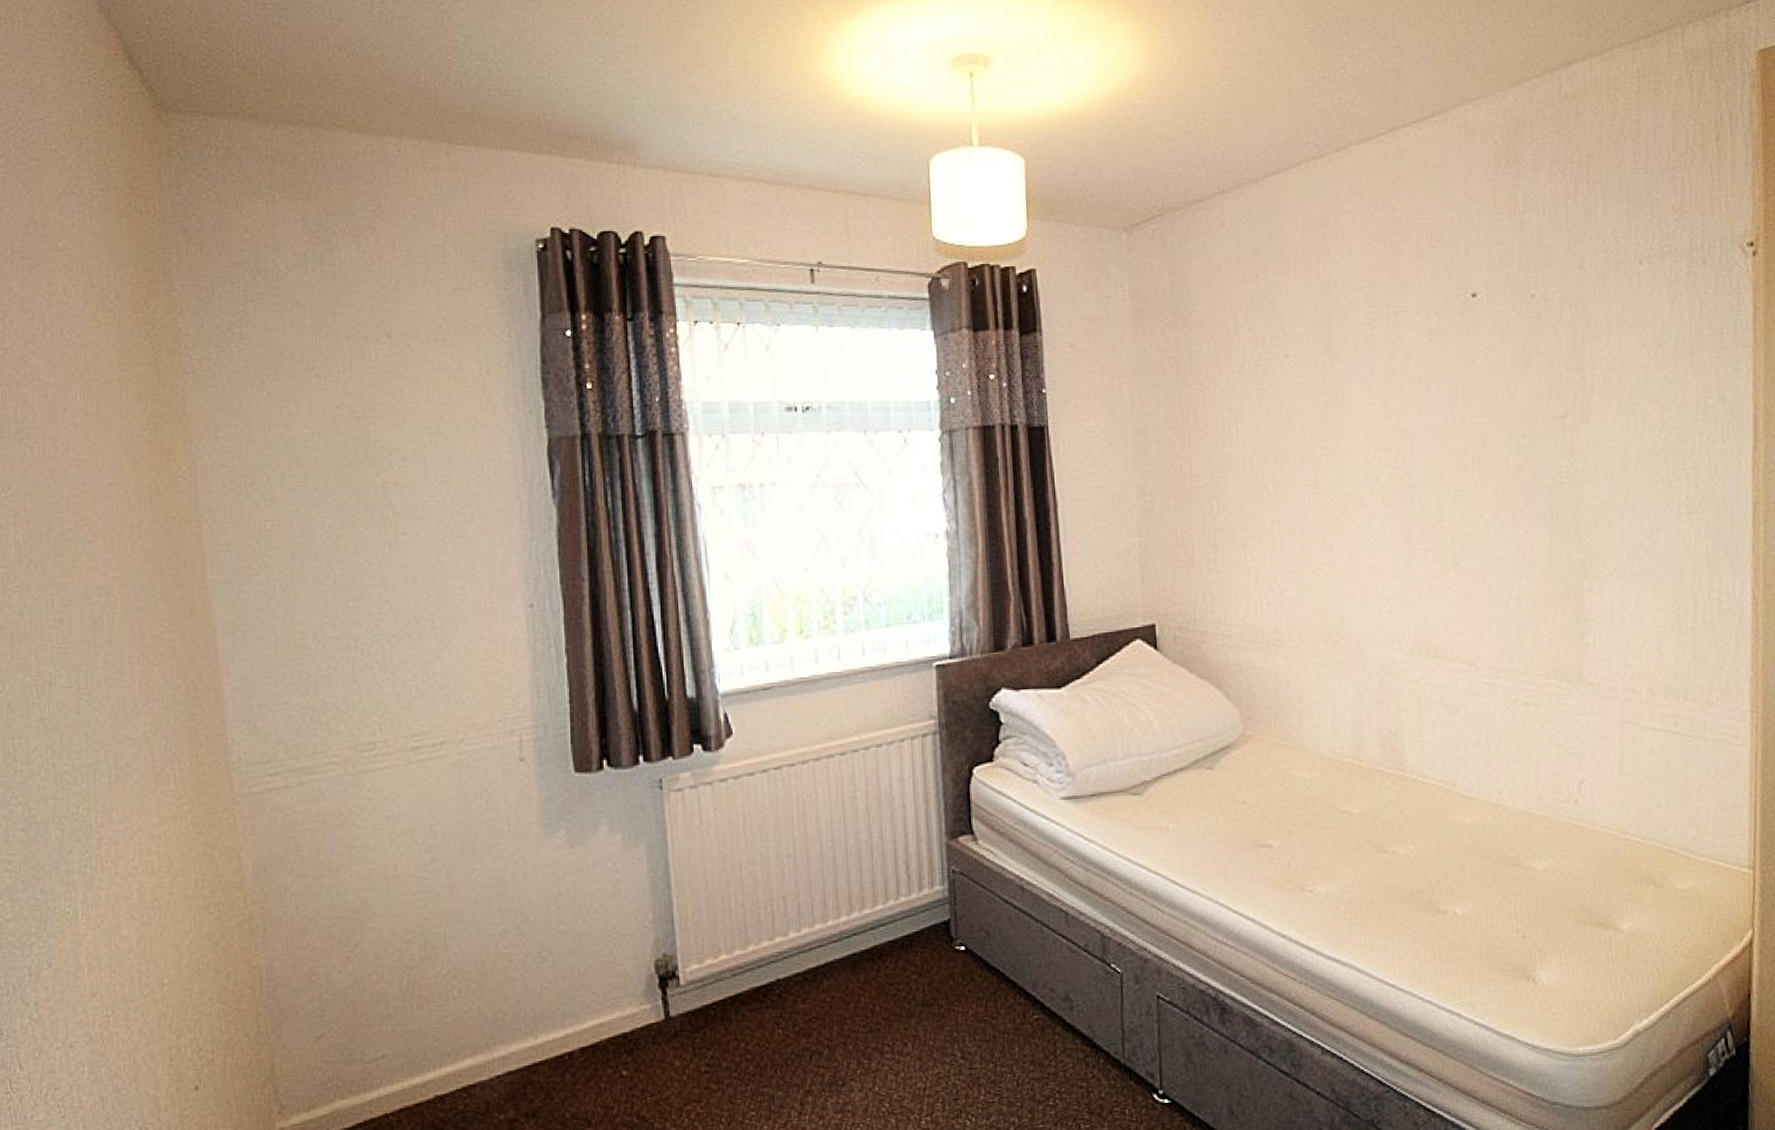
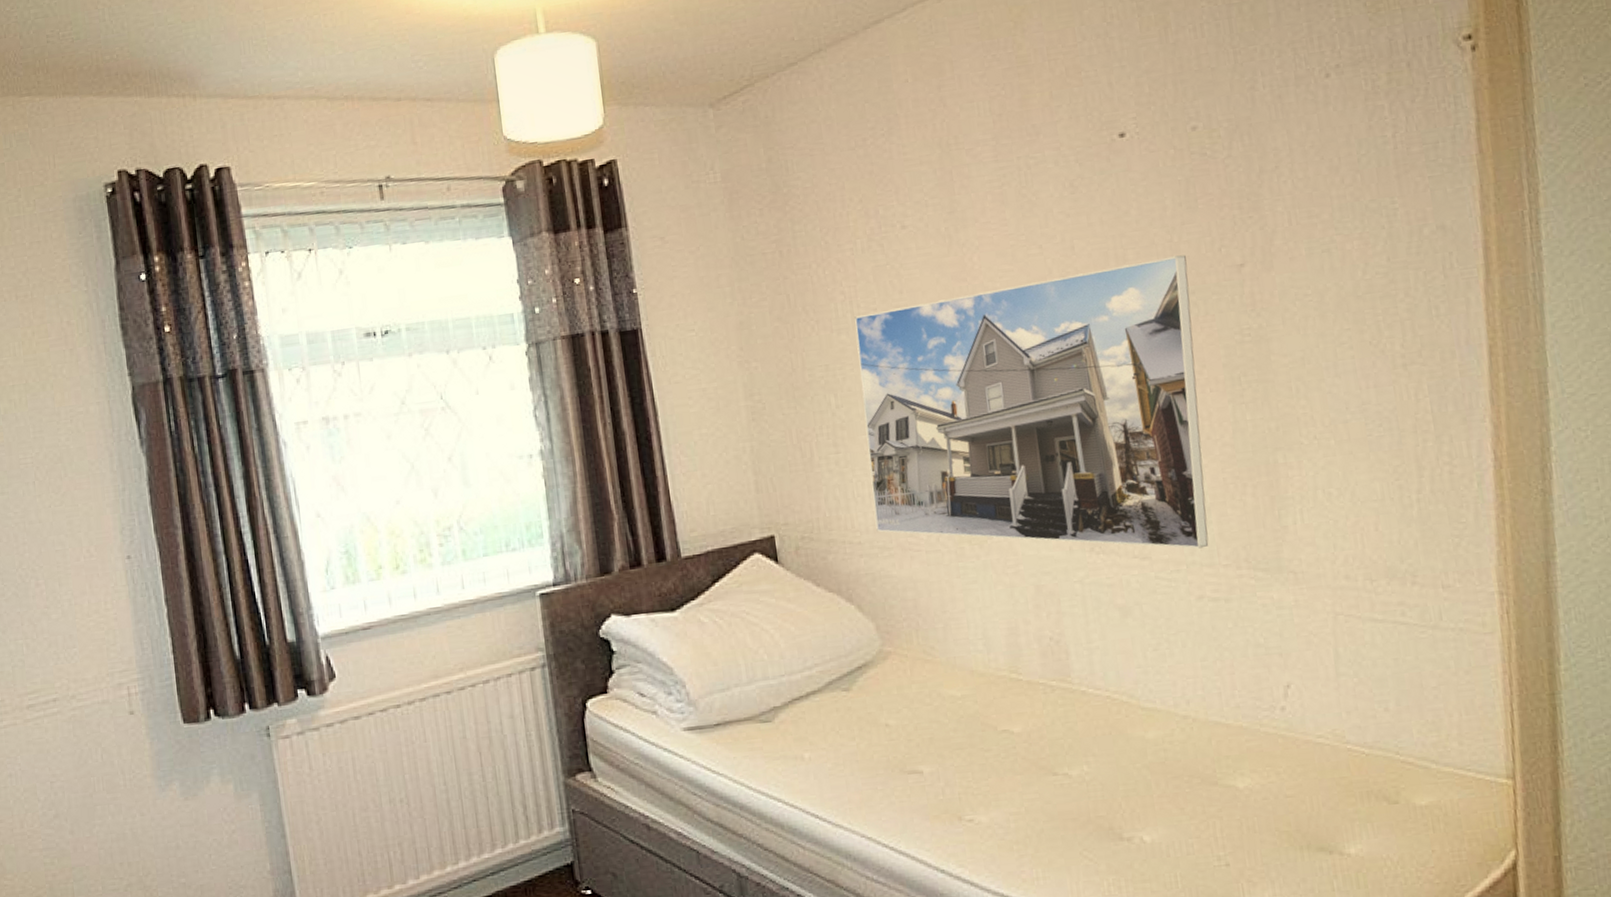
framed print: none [1239,403,1525,659] -> present [855,255,1209,549]

